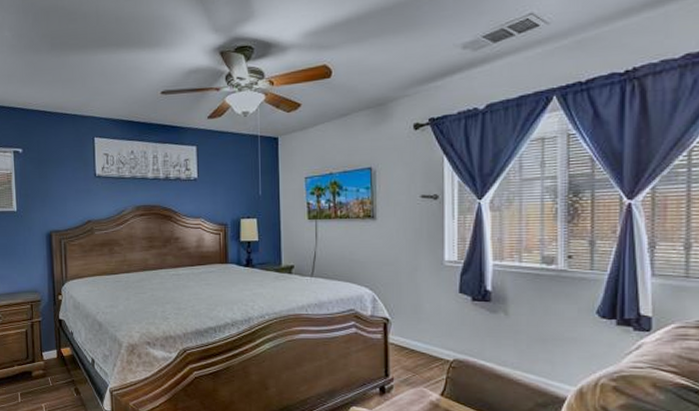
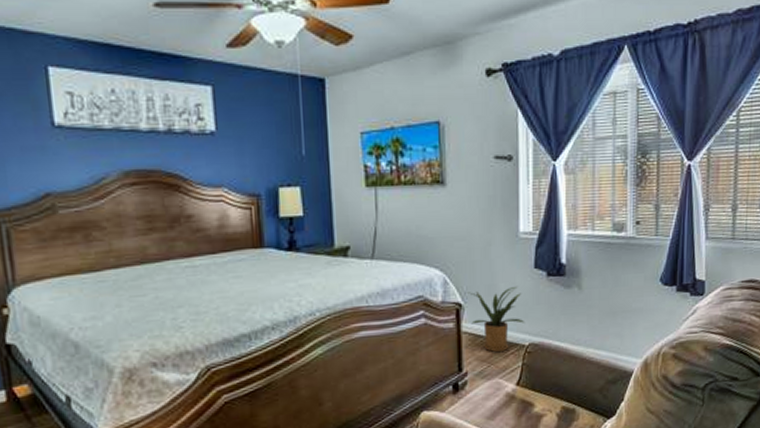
house plant: none [393,307,450,365] -> present [466,285,525,353]

